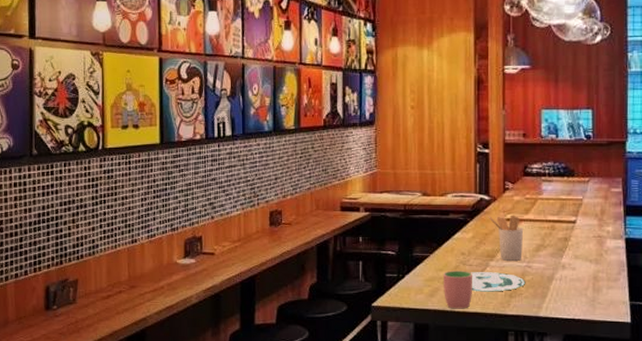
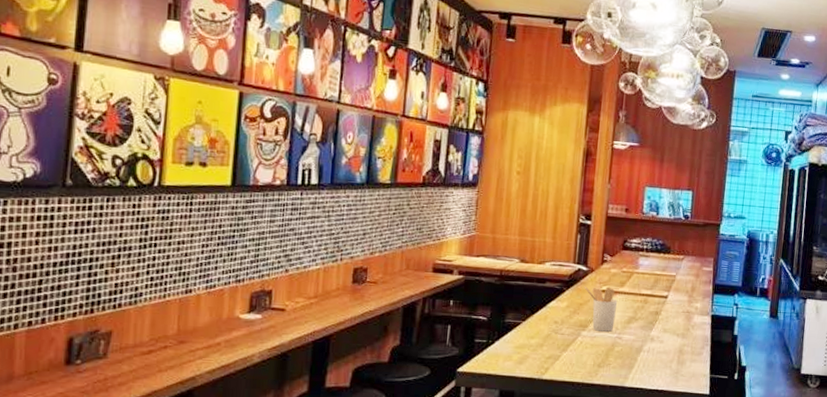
cup: present [444,271,473,309] -> none [533,338,564,377]
plate: present [470,272,526,292] -> none [561,341,615,361]

